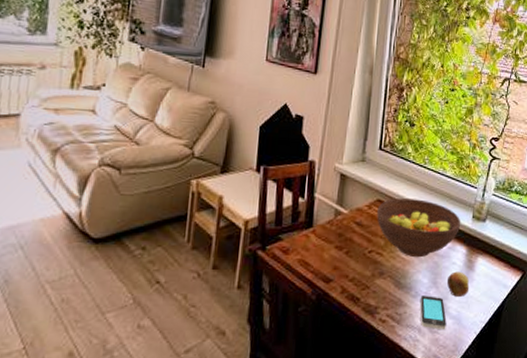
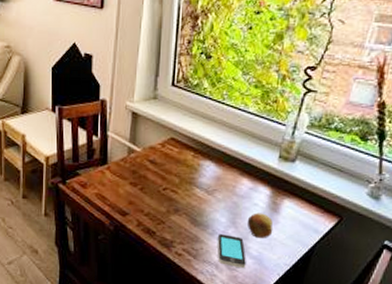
fruit bowl: present [377,198,461,258] -> none [171,136,265,197]

